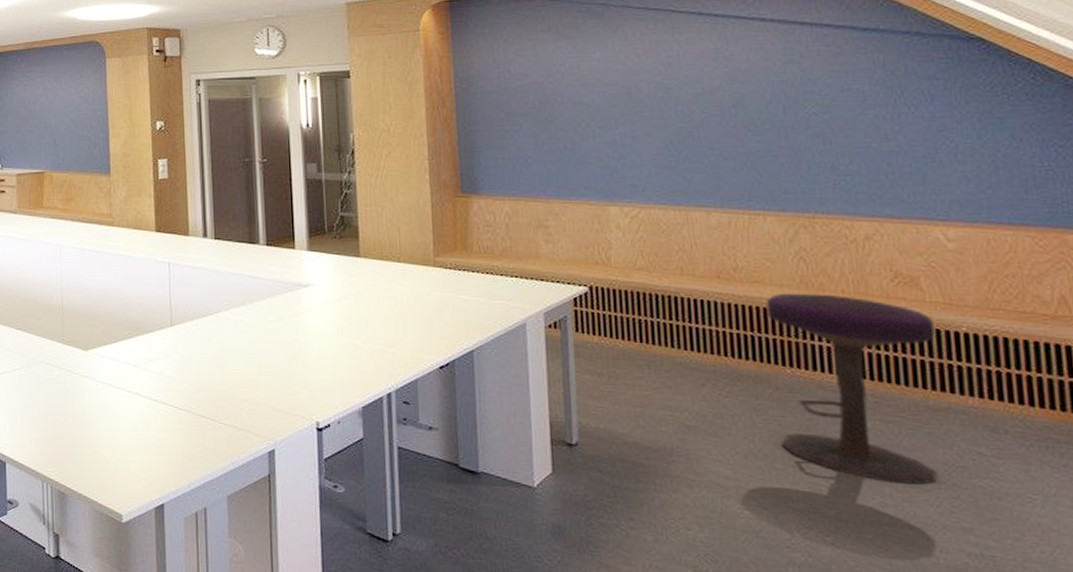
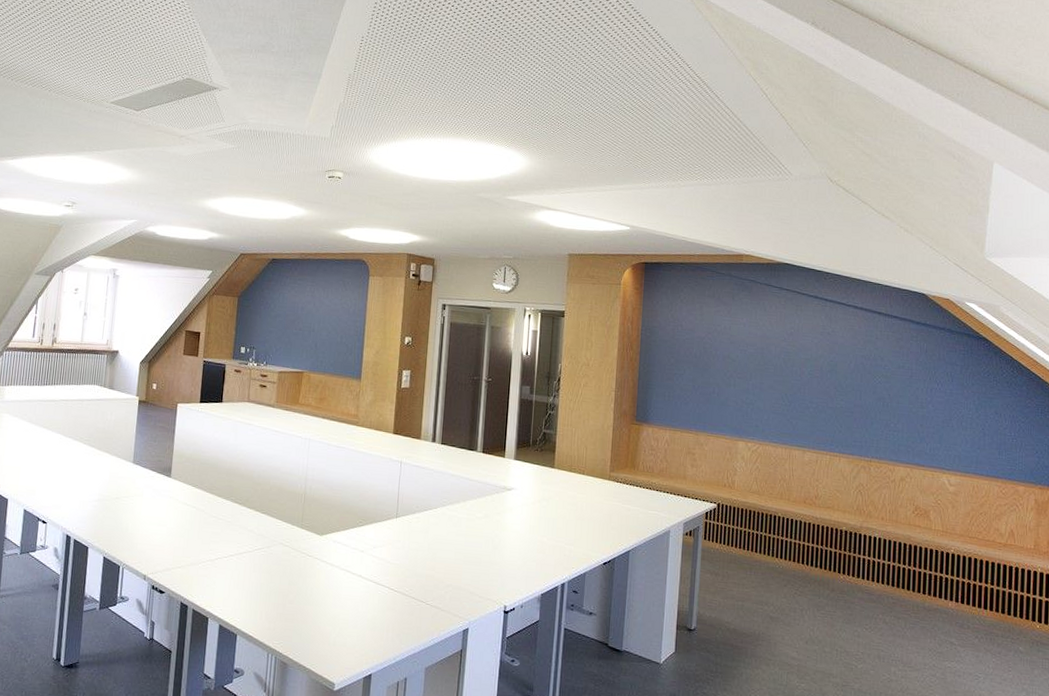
stool: present [766,293,937,485] -> none [831,517,935,665]

